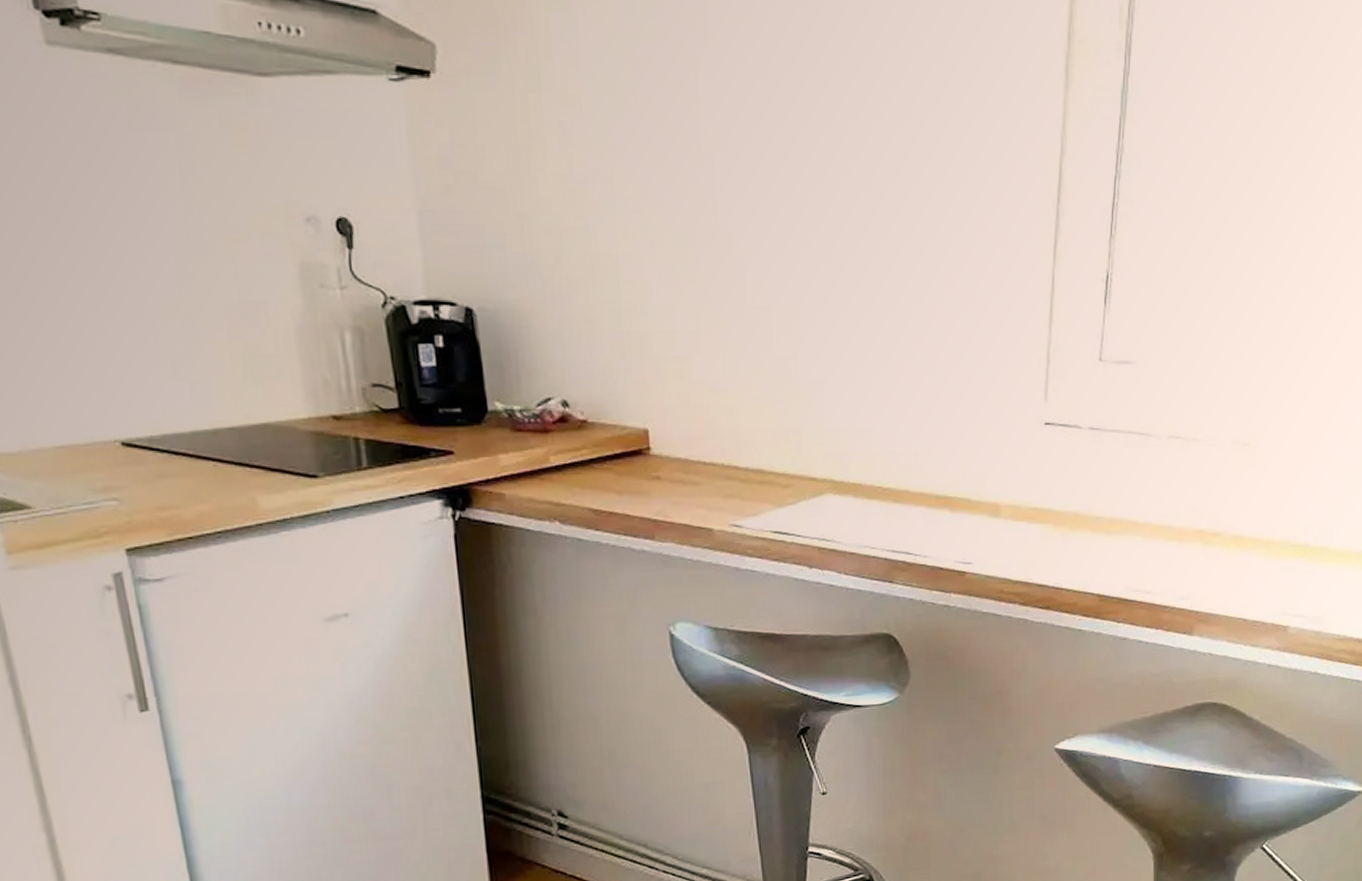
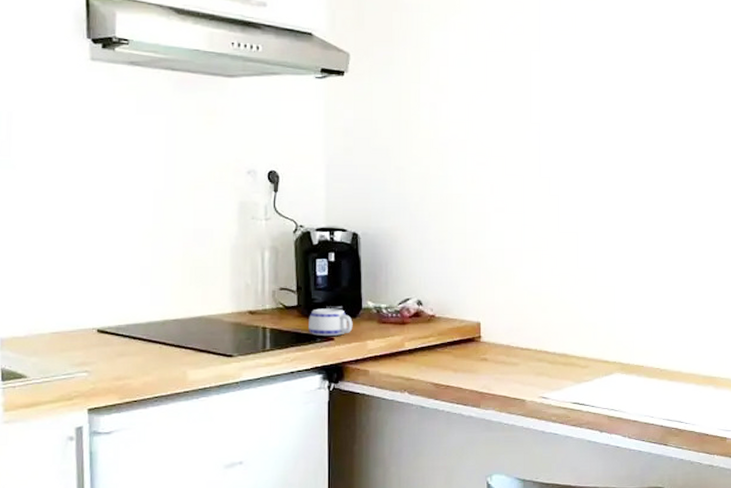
mug: none [416,411,478,448] -> present [308,308,353,336]

